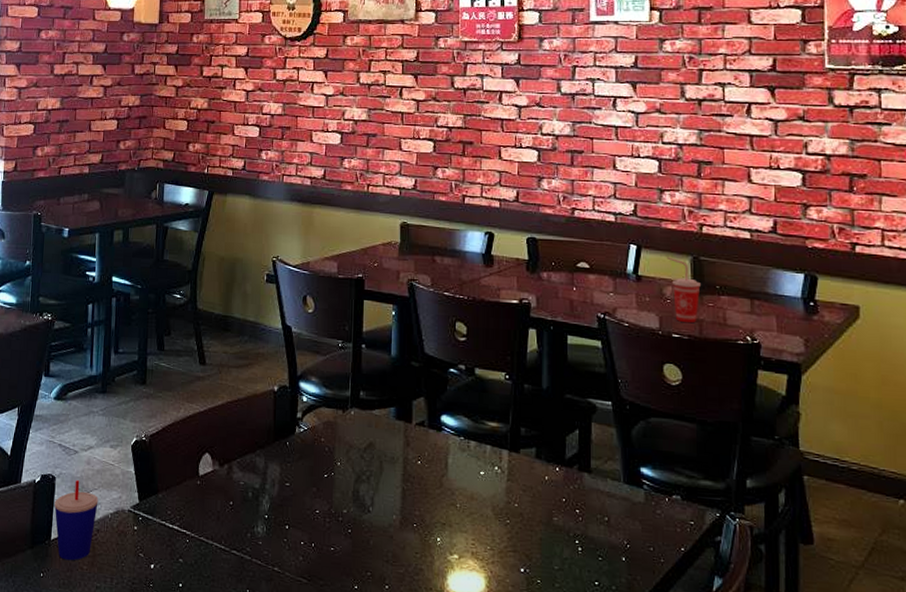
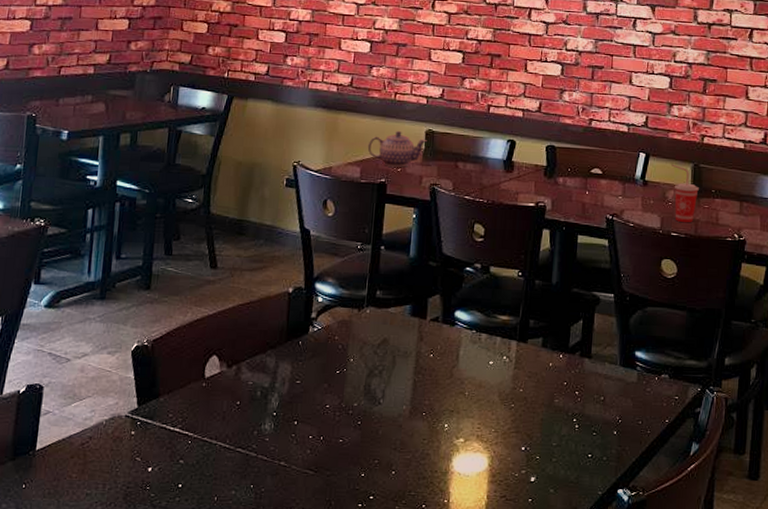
beverage cup: present [54,480,99,561] -> none [41,388,92,470]
teapot: none [343,223,403,262] -> present [367,130,427,167]

